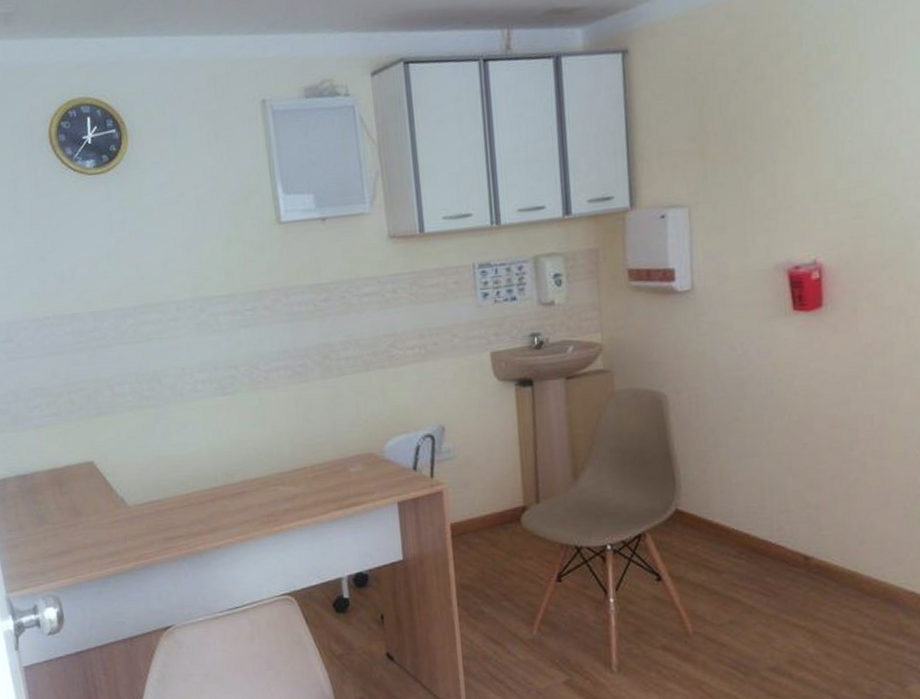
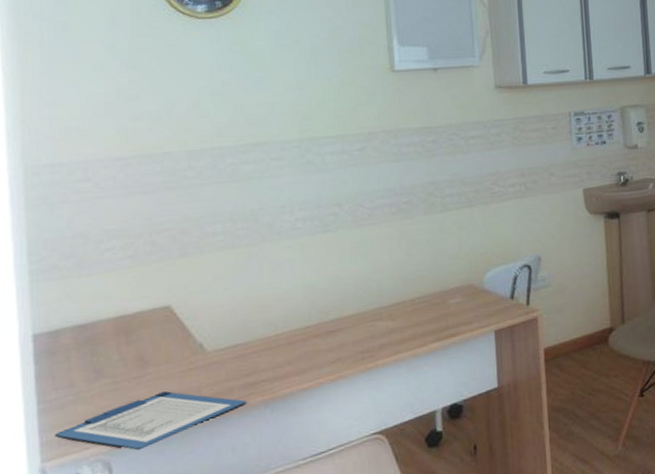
clipboard: none [13,540,167,590] -> present [55,391,246,451]

